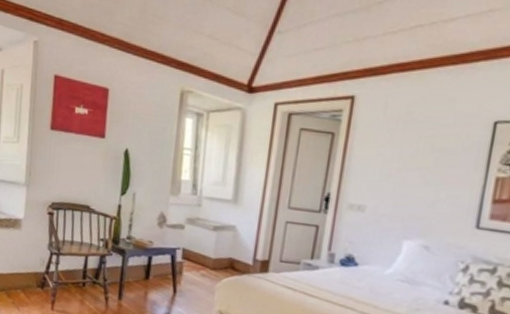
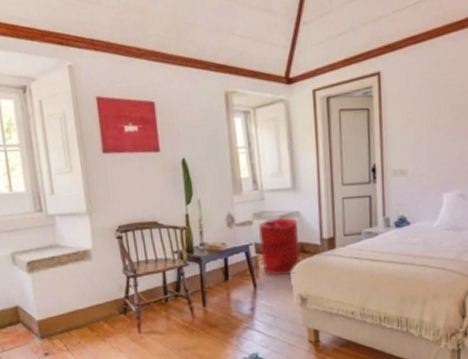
laundry hamper: none [186,227,233,289] -> present [258,217,300,275]

